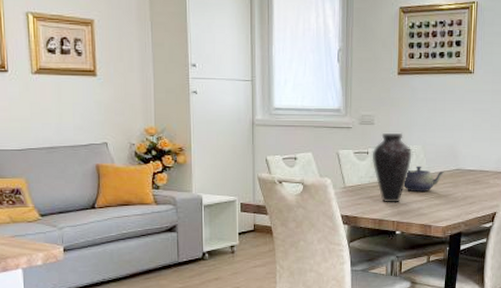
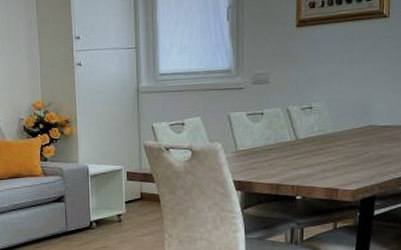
vase: present [372,132,412,203] -> none [267,89,314,167]
teapot: present [403,166,445,191] -> none [304,124,354,153]

